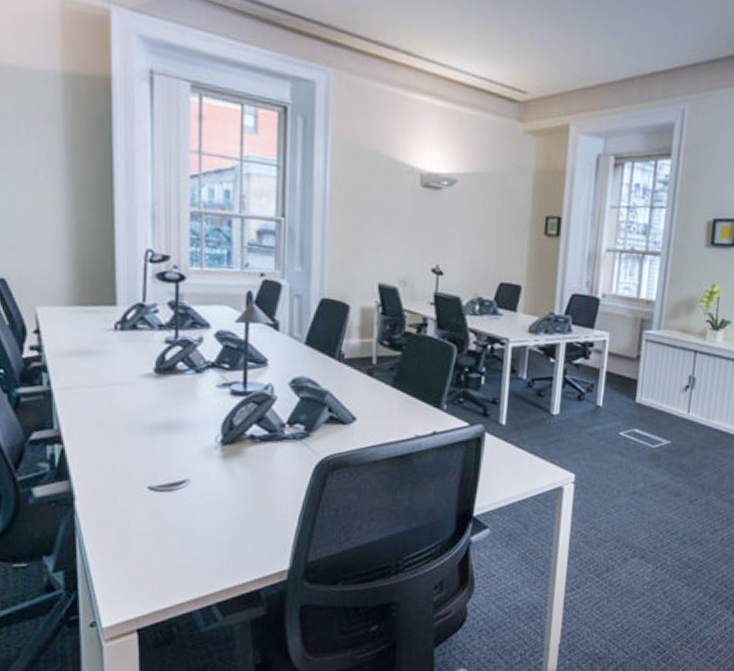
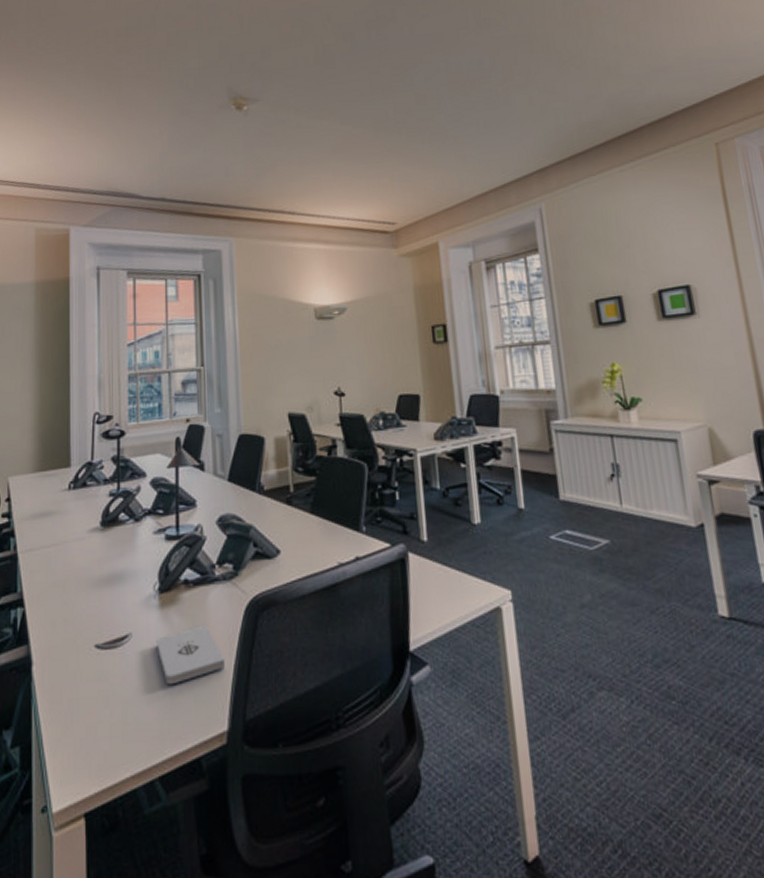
notepad: none [217,477,289,528] -> present [156,624,225,685]

